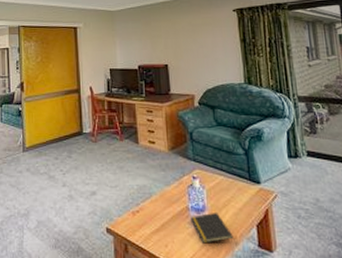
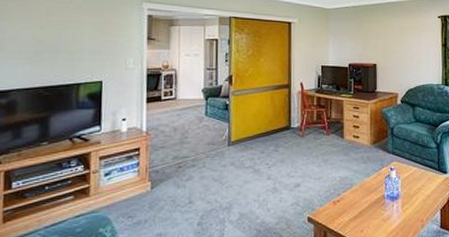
notepad: present [190,212,234,244] -> none [385,199,421,227]

